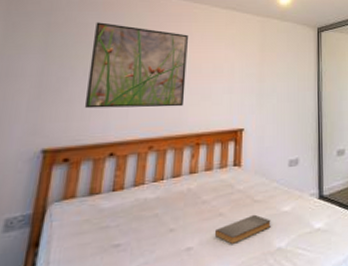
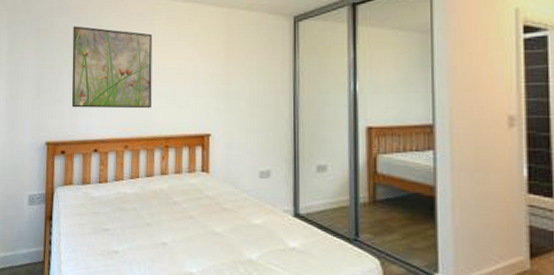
book: present [215,214,271,244] -> none [187,222,241,247]

